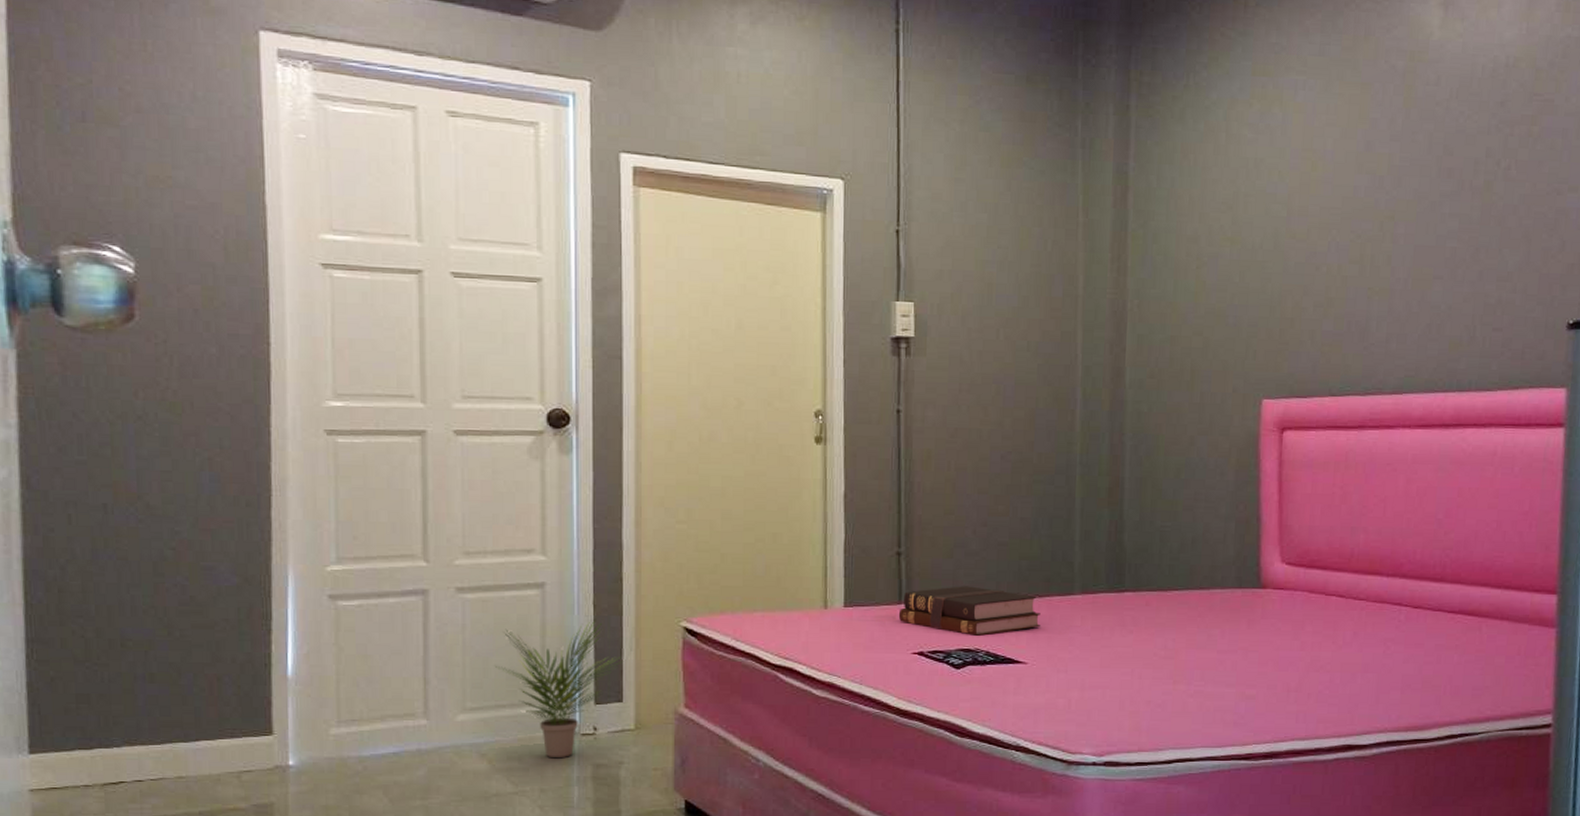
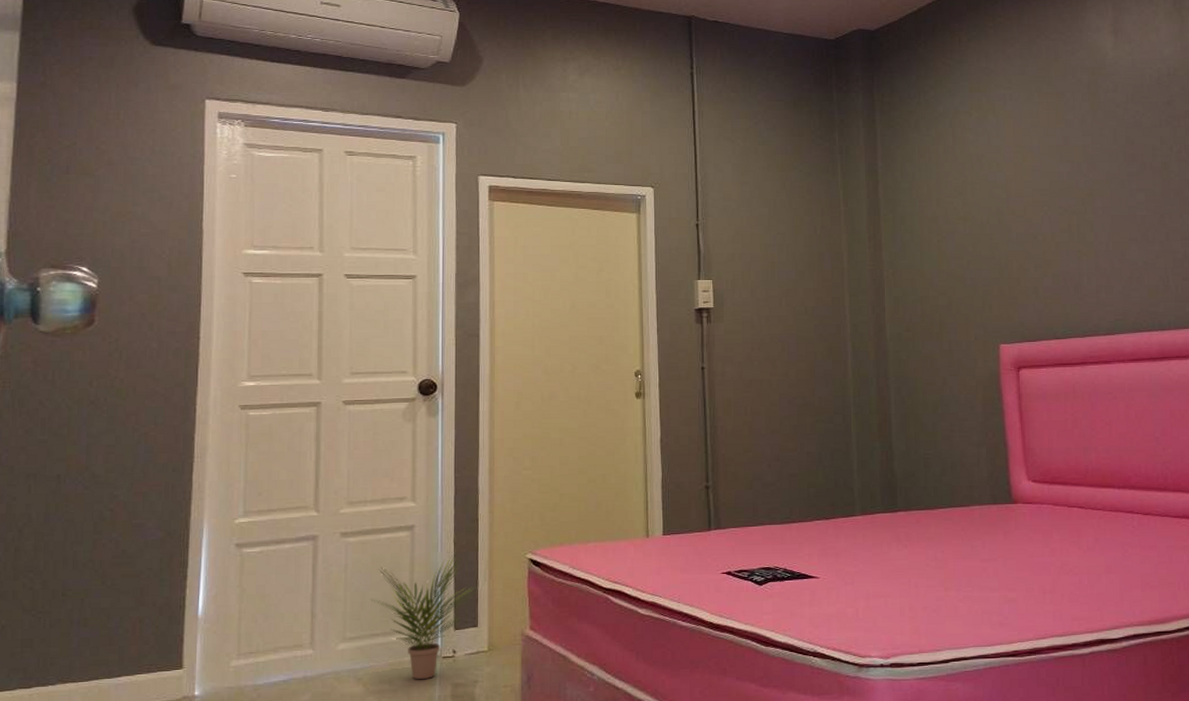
bible: present [898,586,1041,636] -> none [708,512,828,555]

